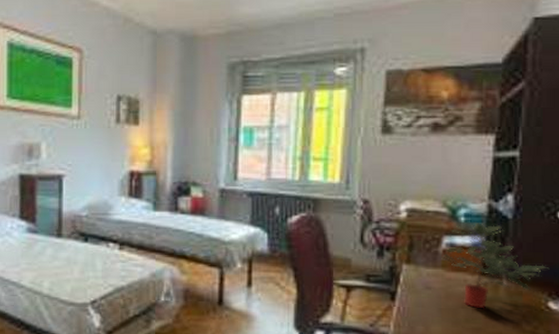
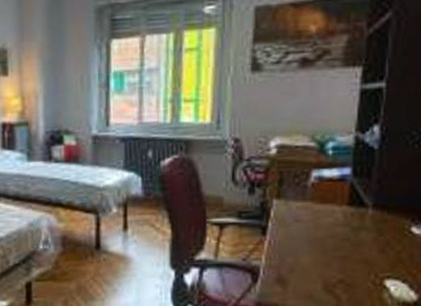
potted plant: present [440,223,550,309] -> none [309,155,413,238]

